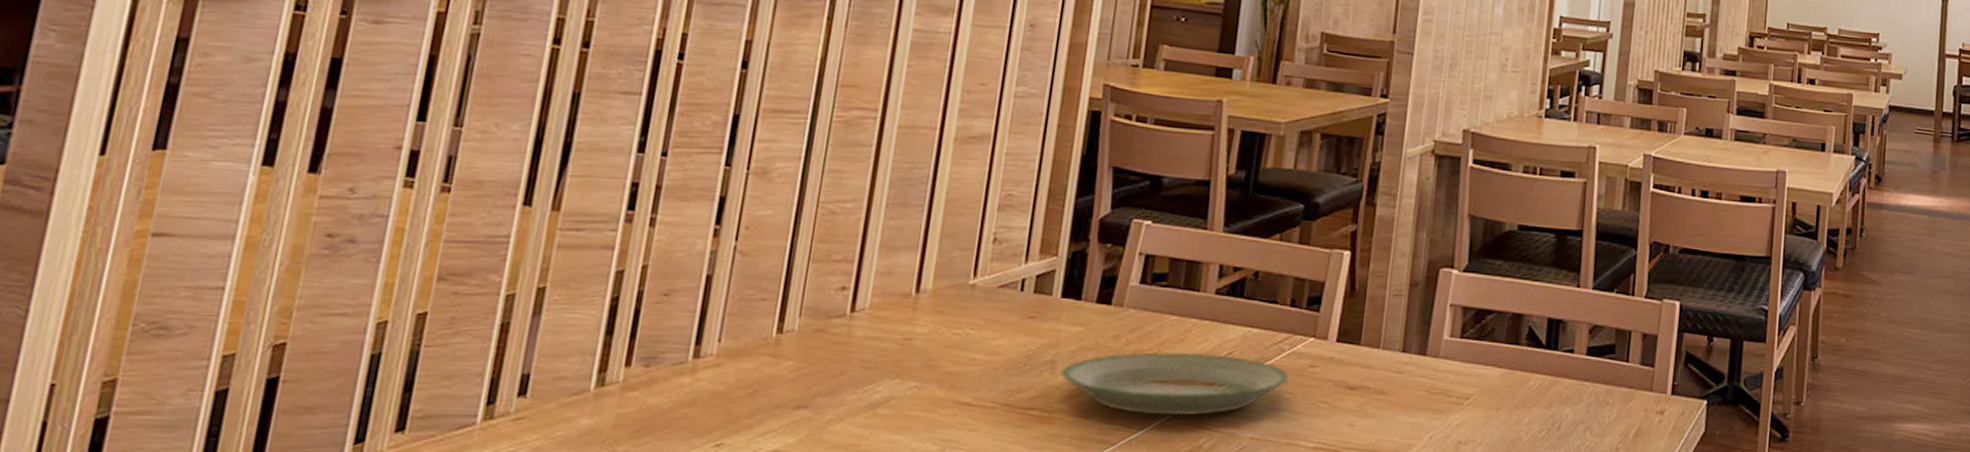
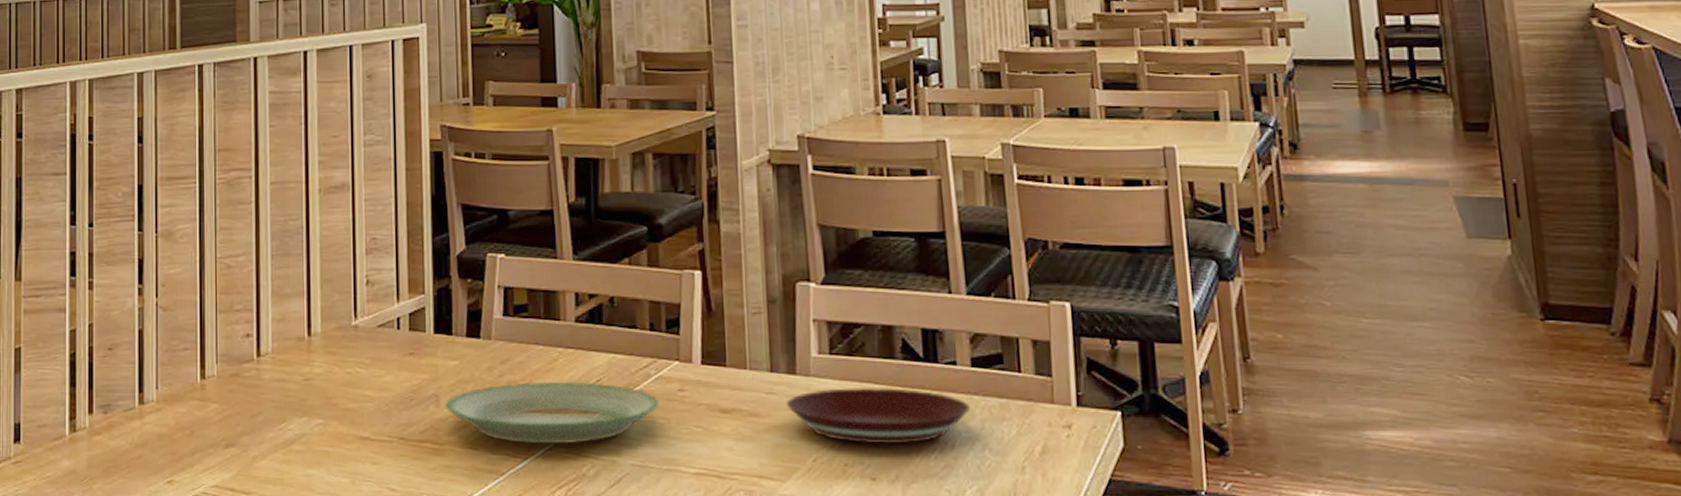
plate: none [1413,369,1580,425] -> present [787,386,970,445]

